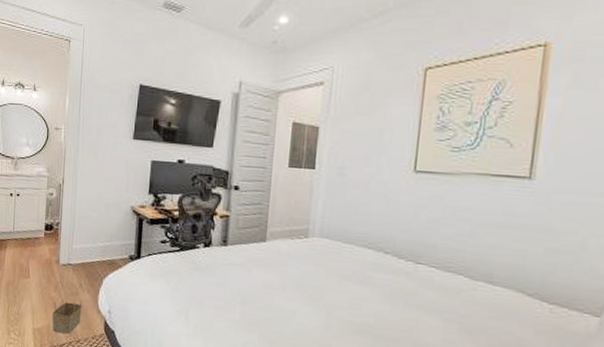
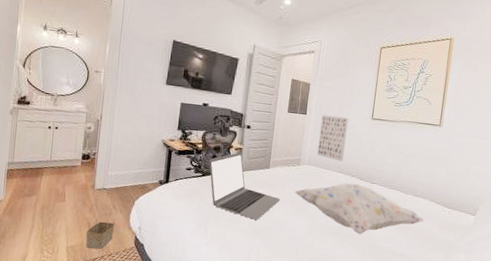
laptop: none [188,221,282,309] -> present [209,152,280,220]
decorative pillow: none [302,262,507,335] -> present [295,183,425,234]
wall art: none [332,168,378,233] -> present [317,115,349,162]

